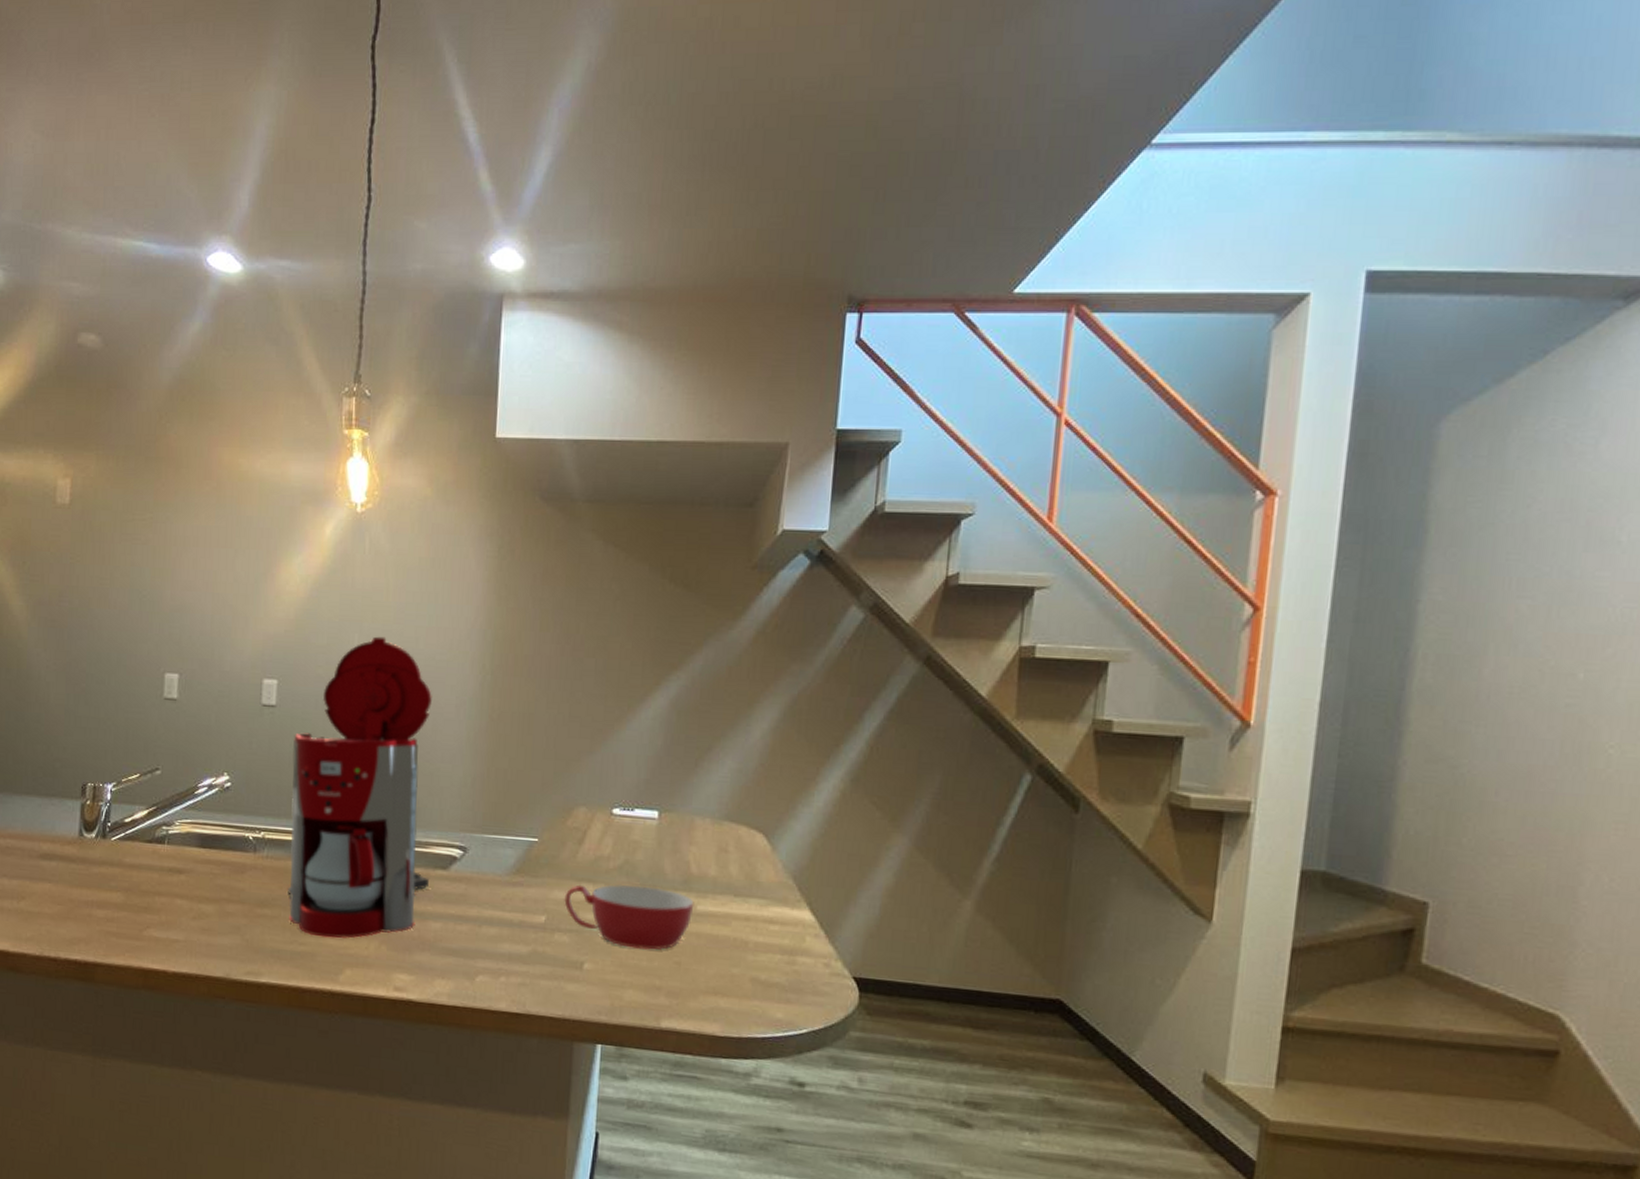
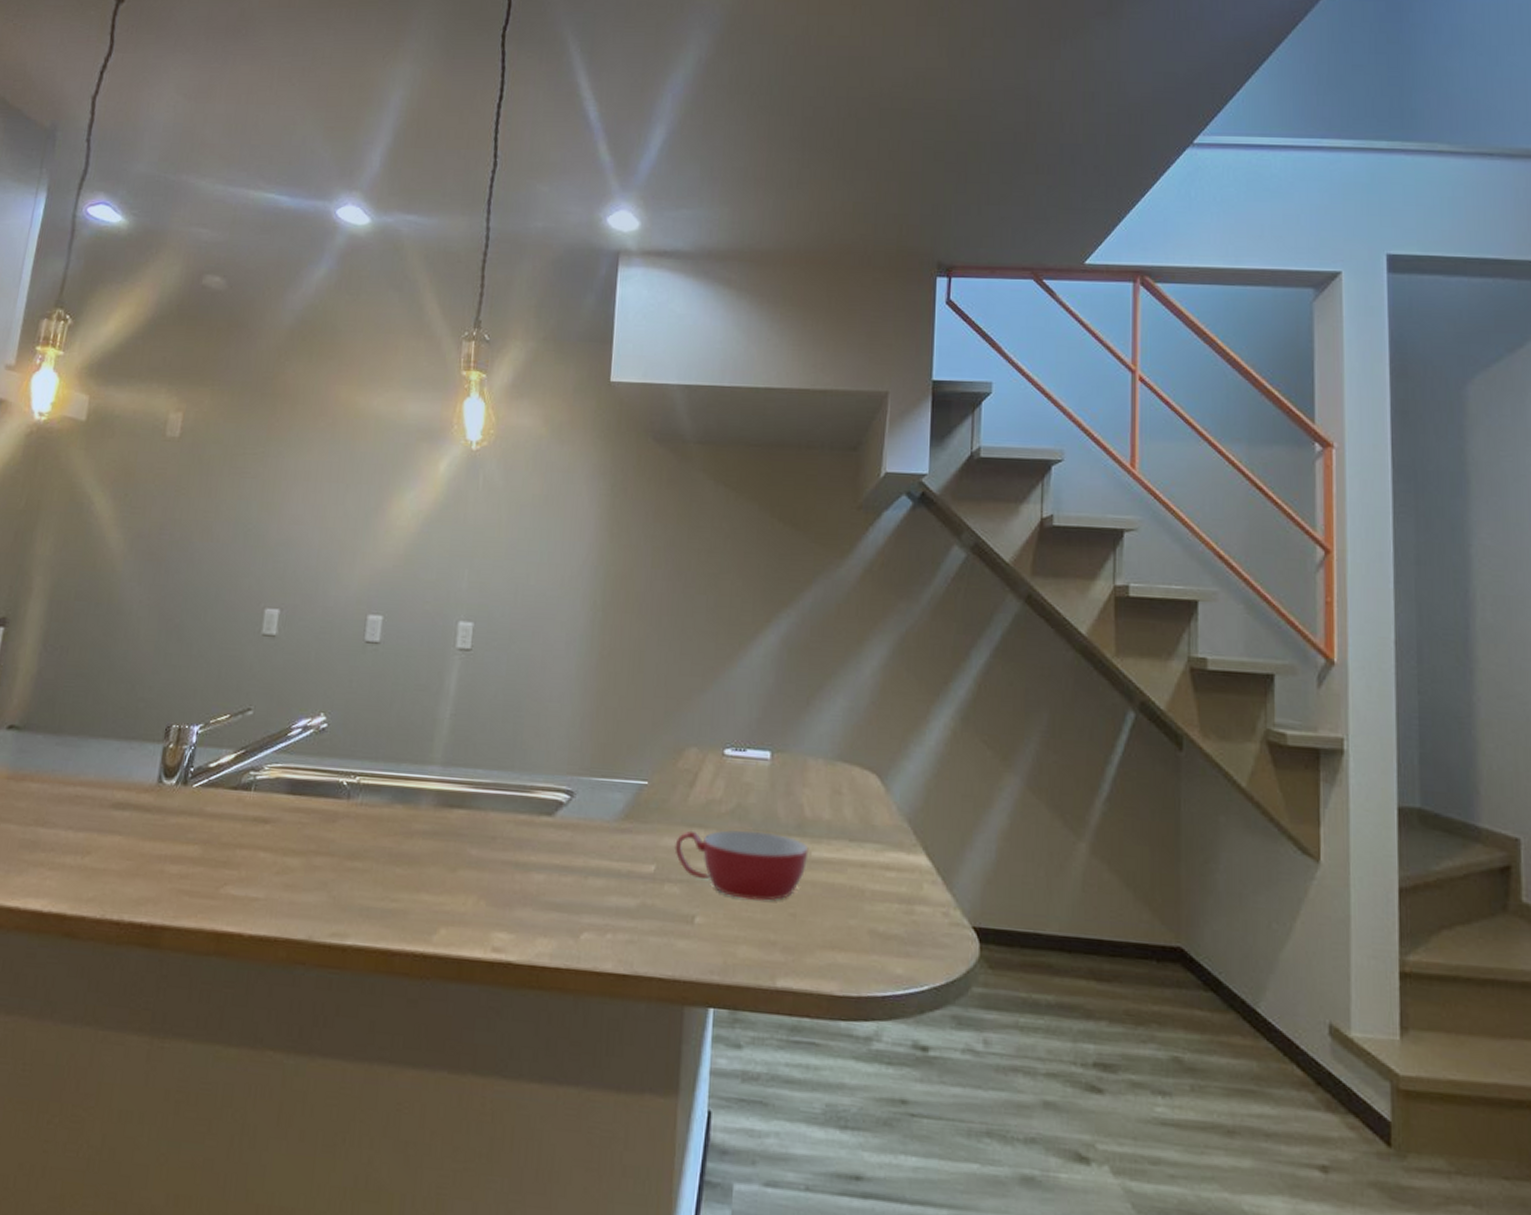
coffee maker: present [288,636,432,938] -> none [381,572,542,894]

